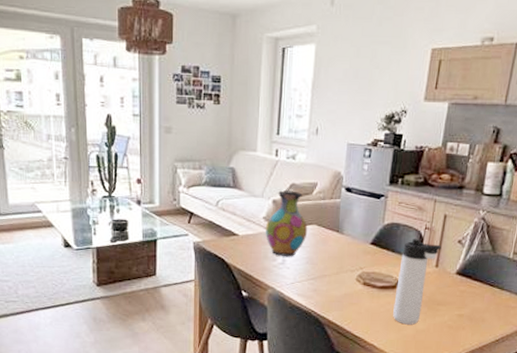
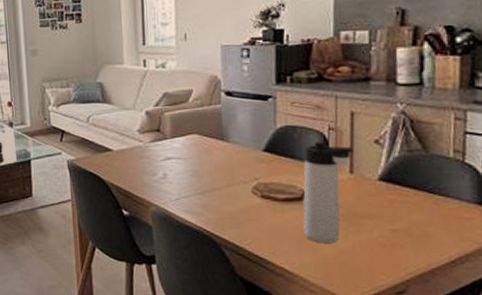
vase: present [265,190,308,257] -> none [140,100,188,171]

